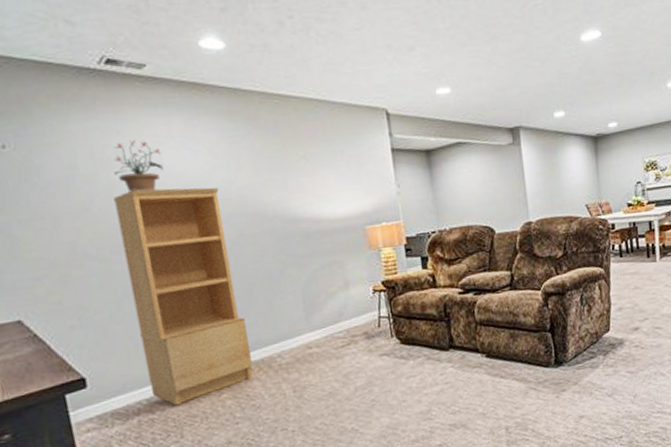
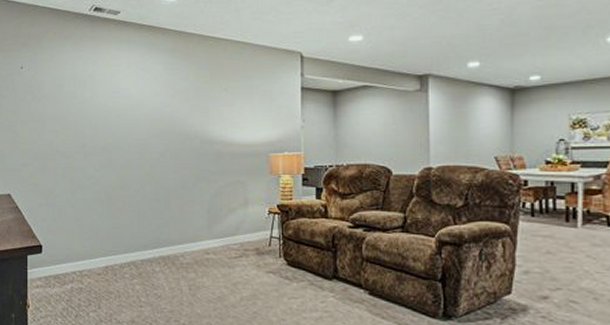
potted plant: present [113,140,163,192] -> none [87,68,119,108]
bookcase: present [114,187,253,406] -> none [83,105,160,281]

